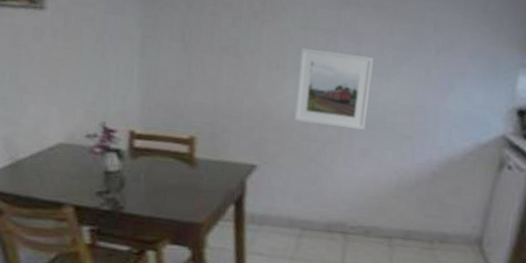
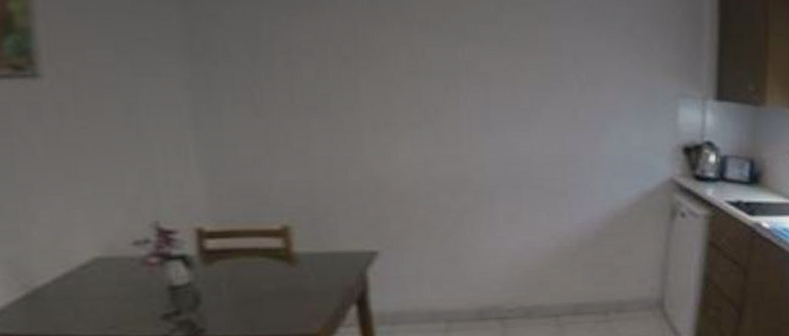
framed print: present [294,47,373,130] -> none [412,96,509,193]

